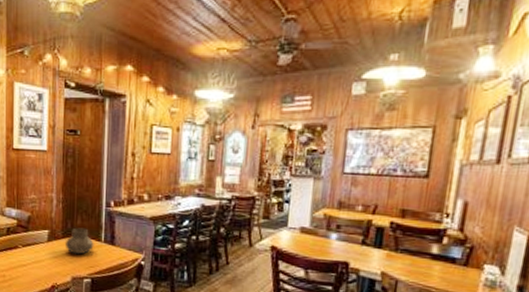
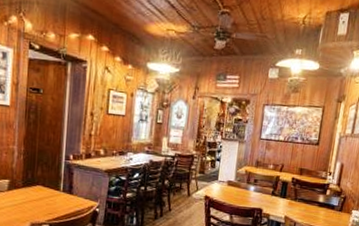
vase: present [64,227,94,255] -> none [24,178,53,203]

